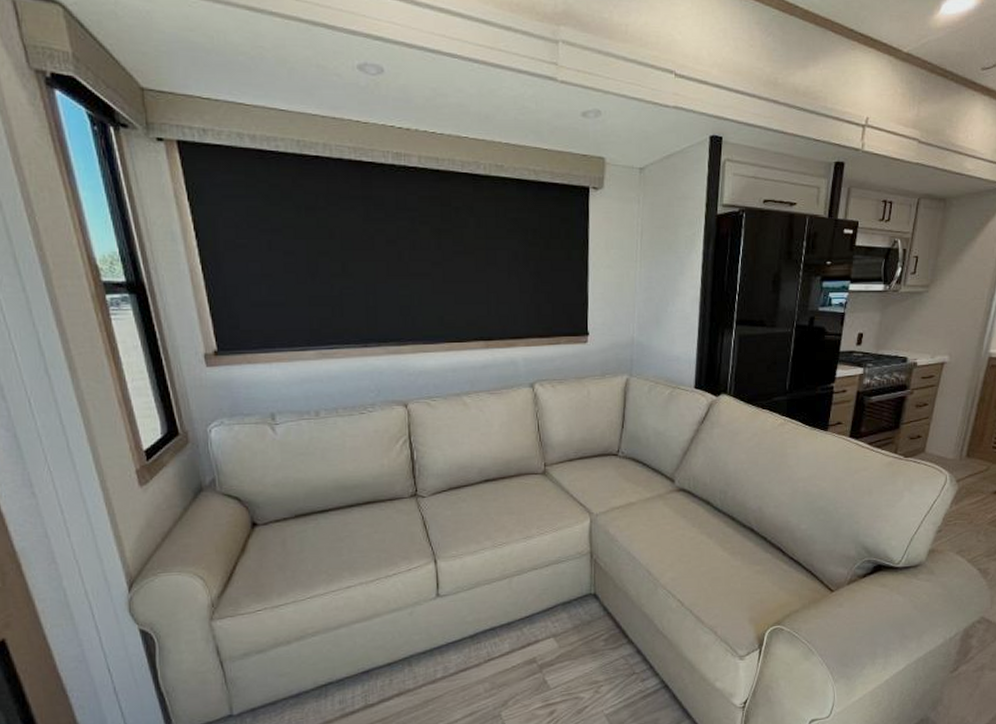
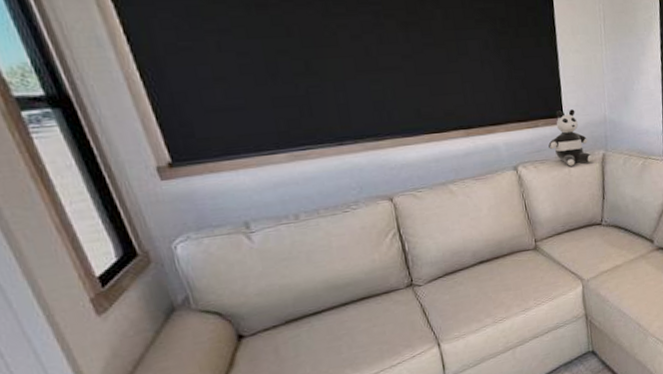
stuffed animal: none [569,328,615,389] -> present [548,109,593,166]

